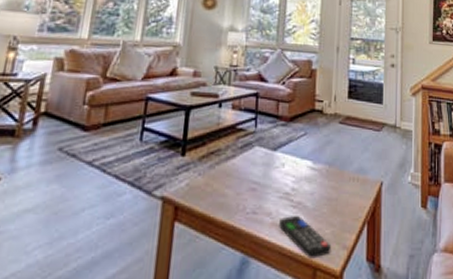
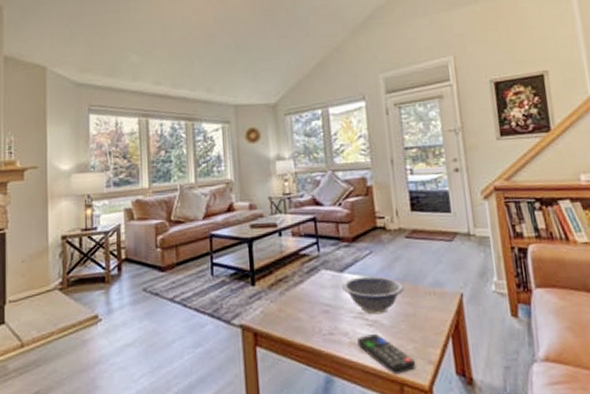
decorative bowl: none [273,157,331,196] -> present [342,276,404,315]

